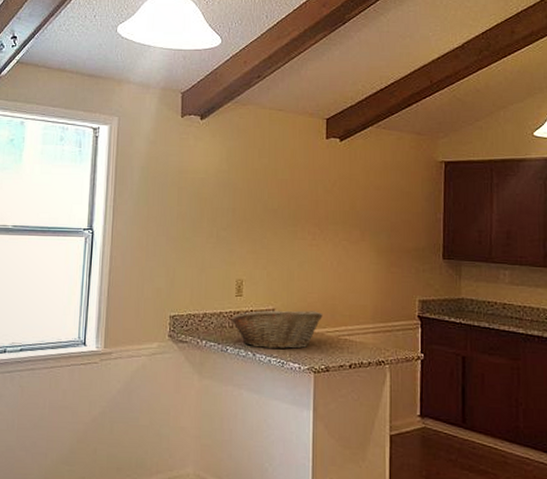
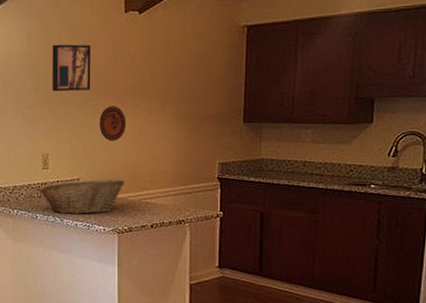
wall art: none [250,164,292,214] -> present [51,44,91,92]
decorative plate: none [297,233,326,270] -> present [99,106,127,141]

